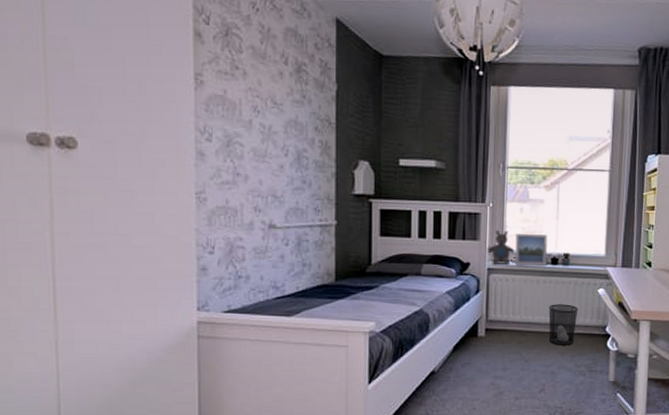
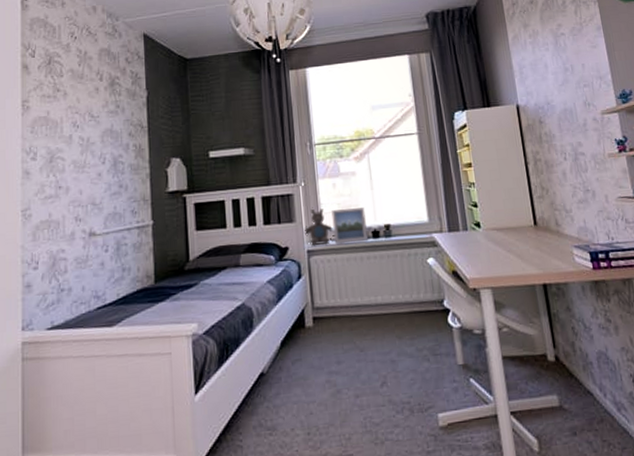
waste bin: present [548,304,579,345] -> none [377,280,411,328]

